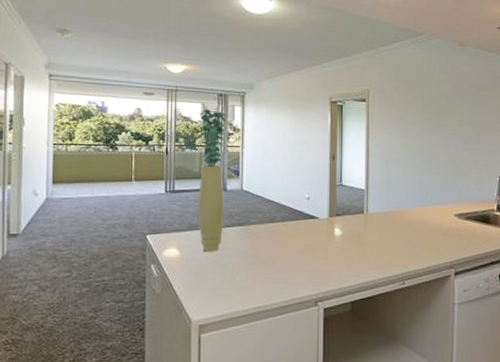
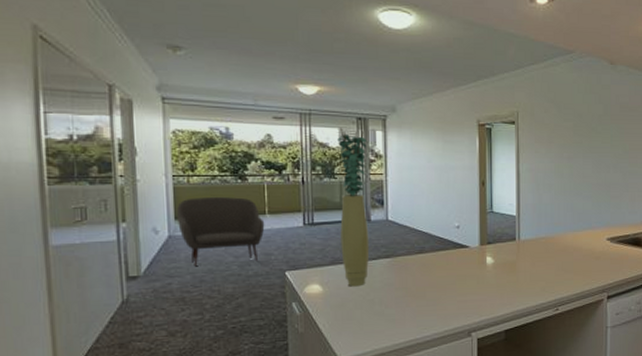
armchair: none [54,164,131,228] -> present [176,197,265,267]

